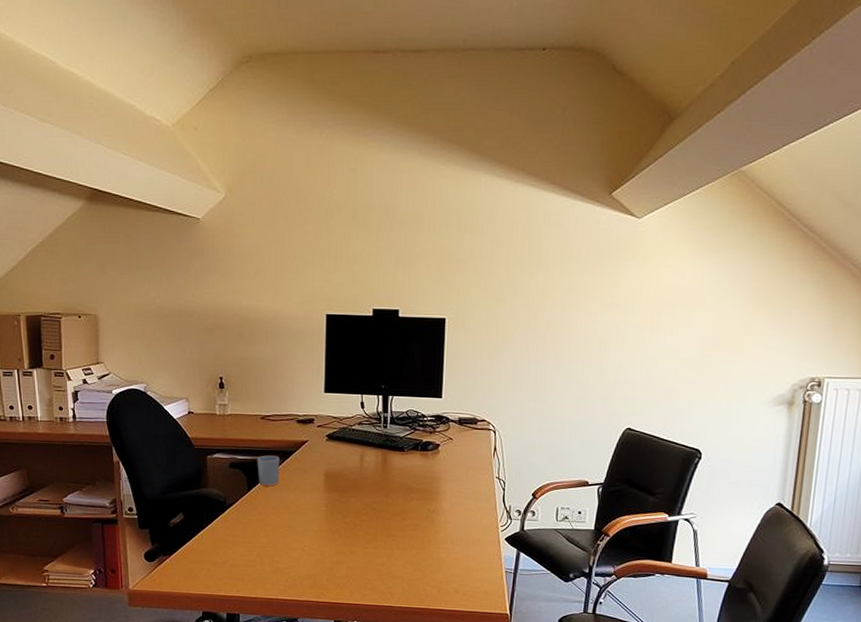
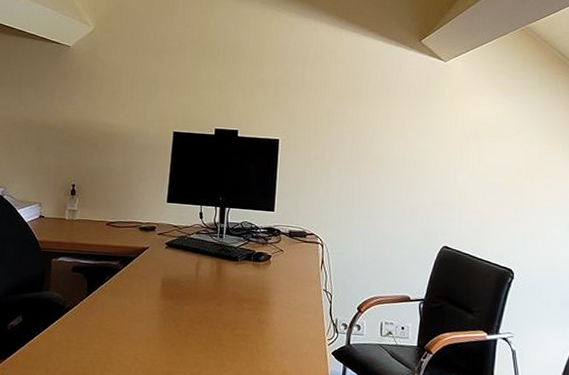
mug: present [257,455,280,486] -> none [98,260,121,291]

